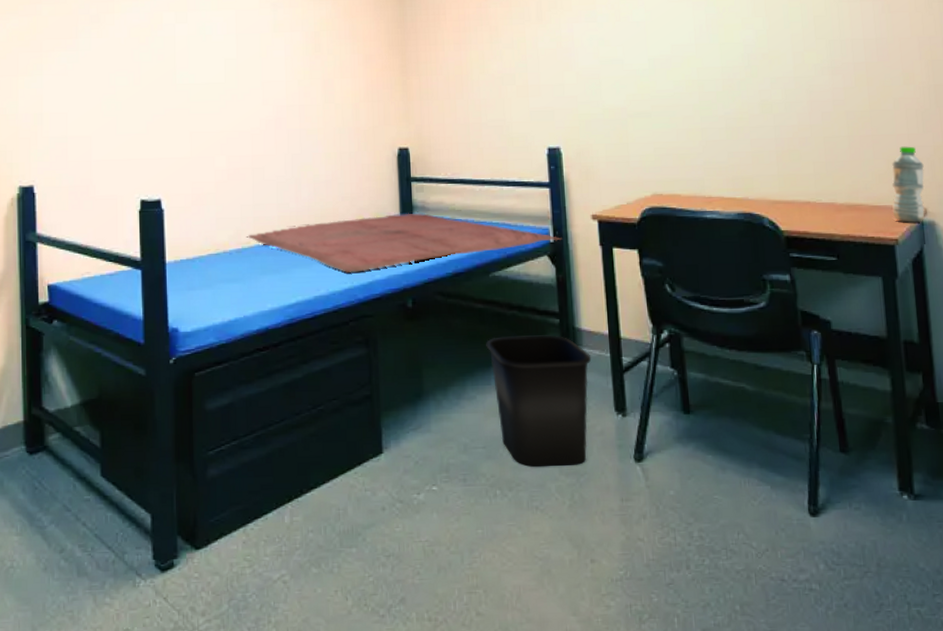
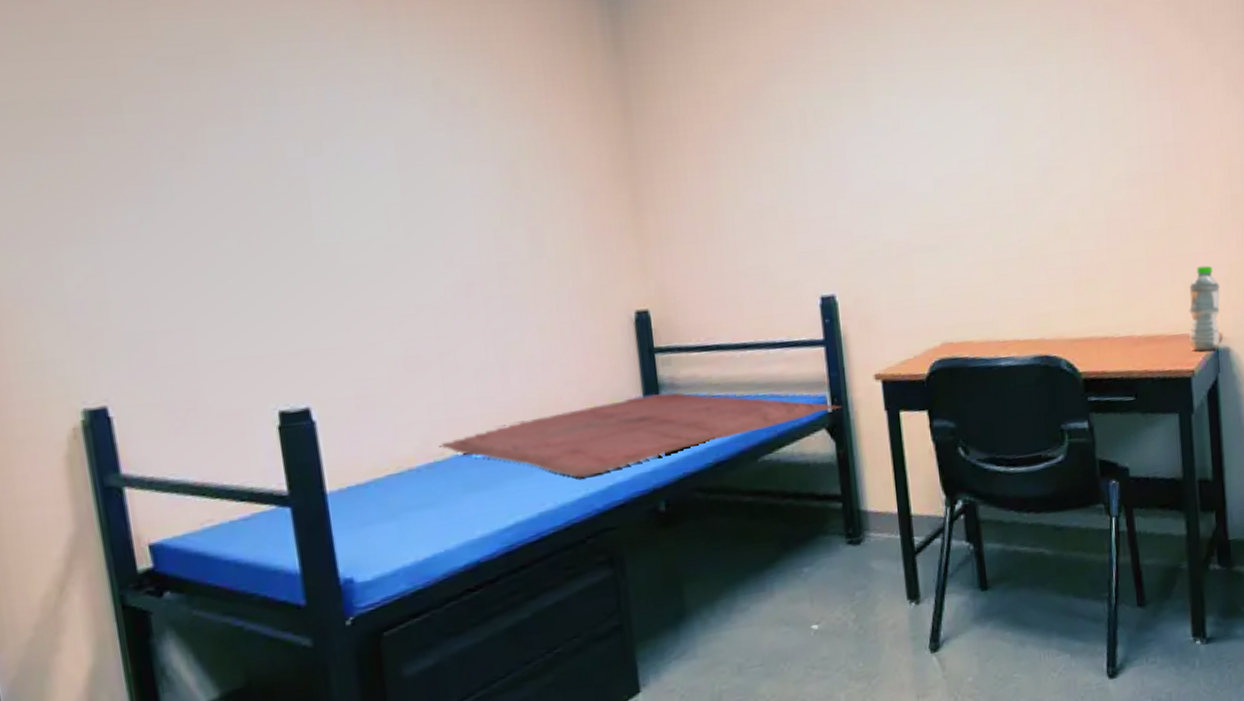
waste bin: present [486,335,592,467] -> none [758,522,880,678]

